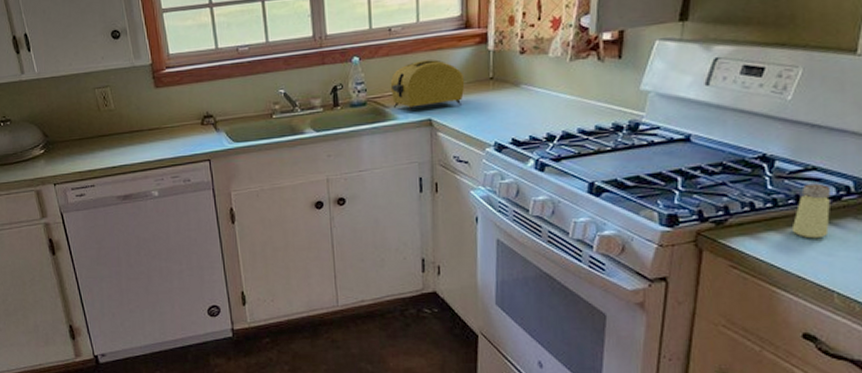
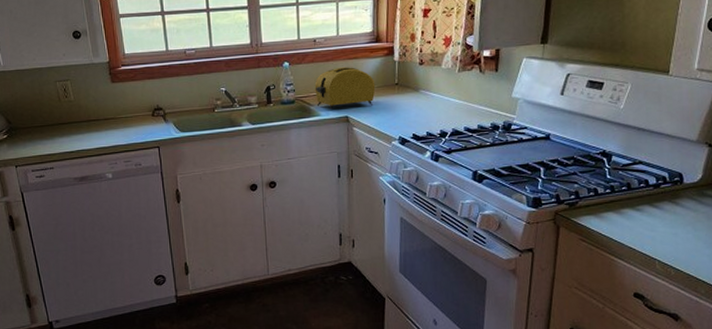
saltshaker: present [791,183,831,239] -> none [624,174,653,218]

